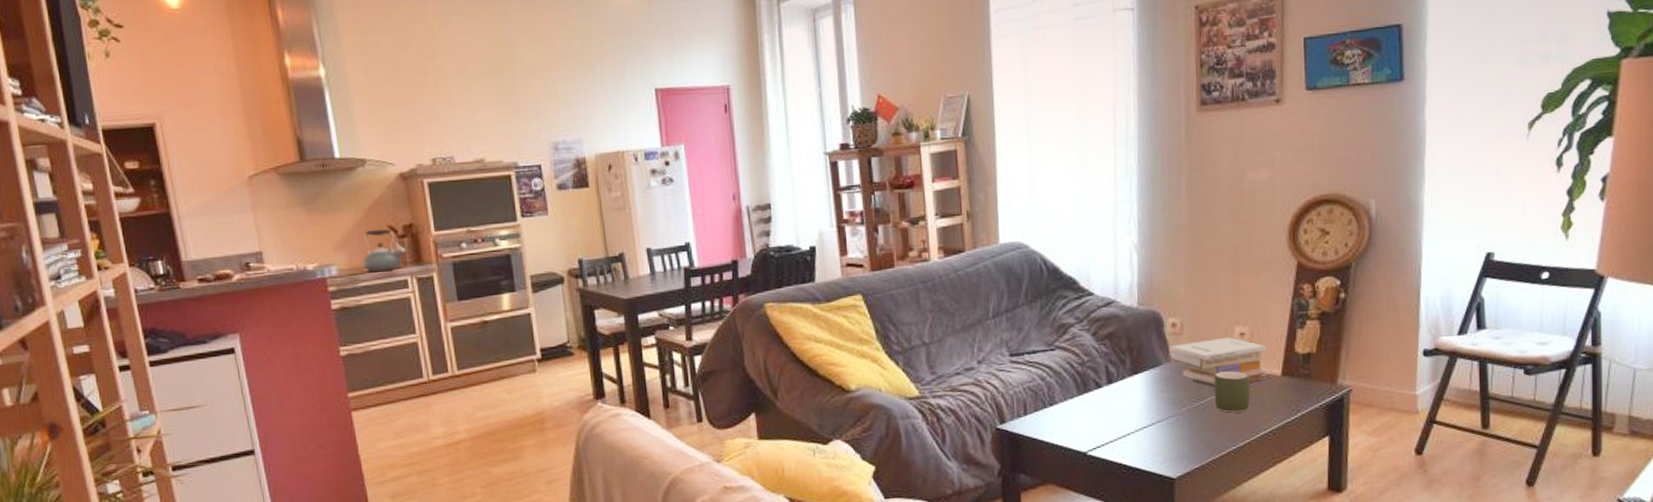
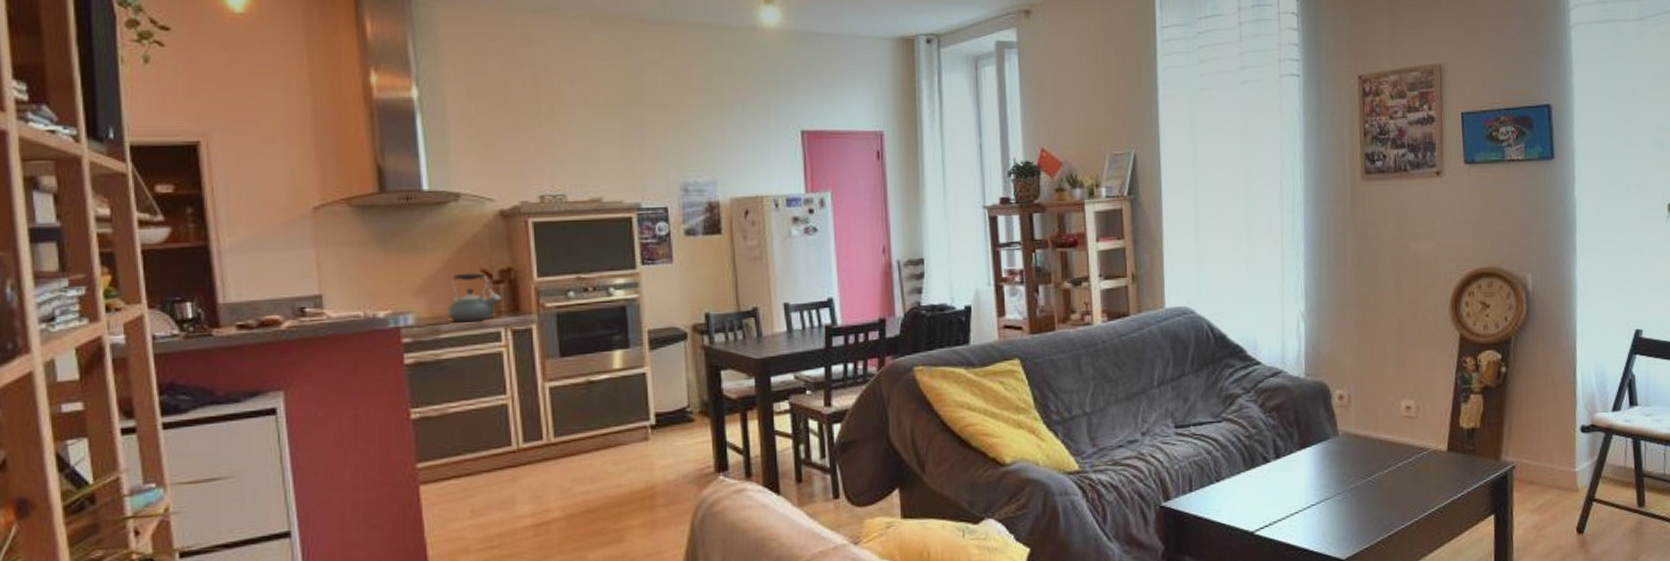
books: present [1170,337,1267,387] -> none [1337,410,1433,463]
mug: present [1213,371,1250,413] -> none [1381,446,1417,490]

